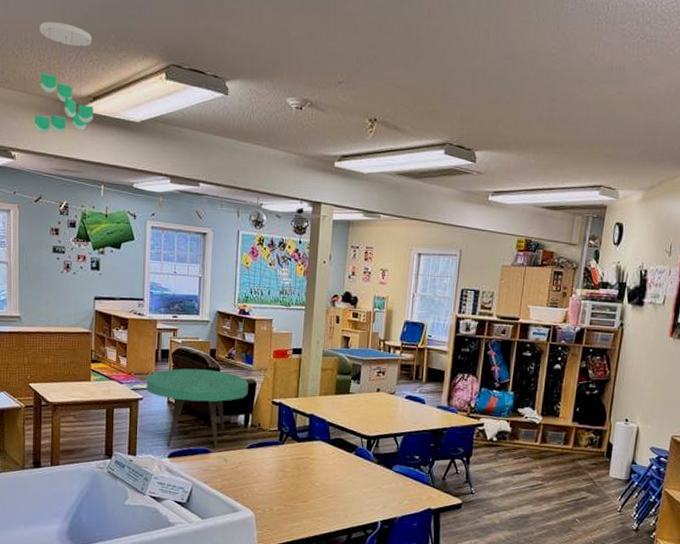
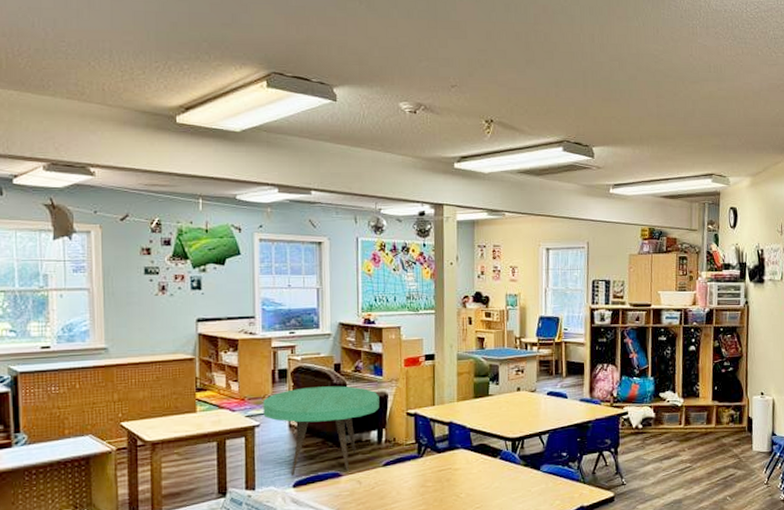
ceiling mobile: present [34,21,93,134] -> none [117,30,186,147]

